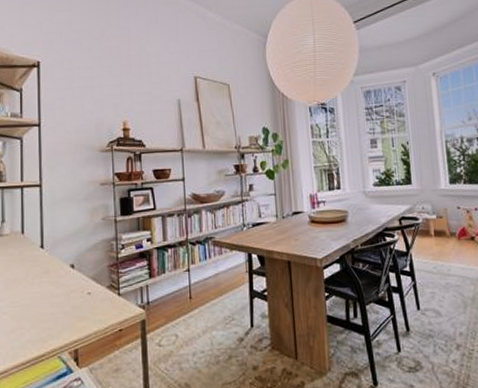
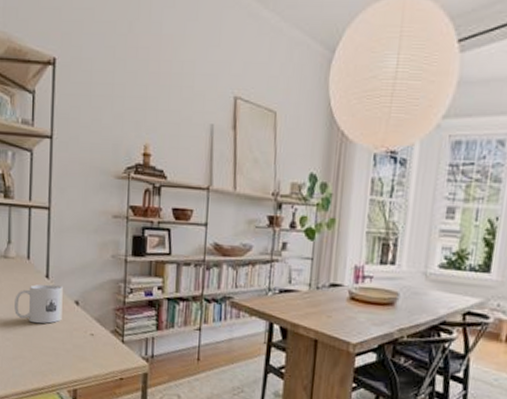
mug: none [10,253,59,293] -> present [14,284,63,324]

